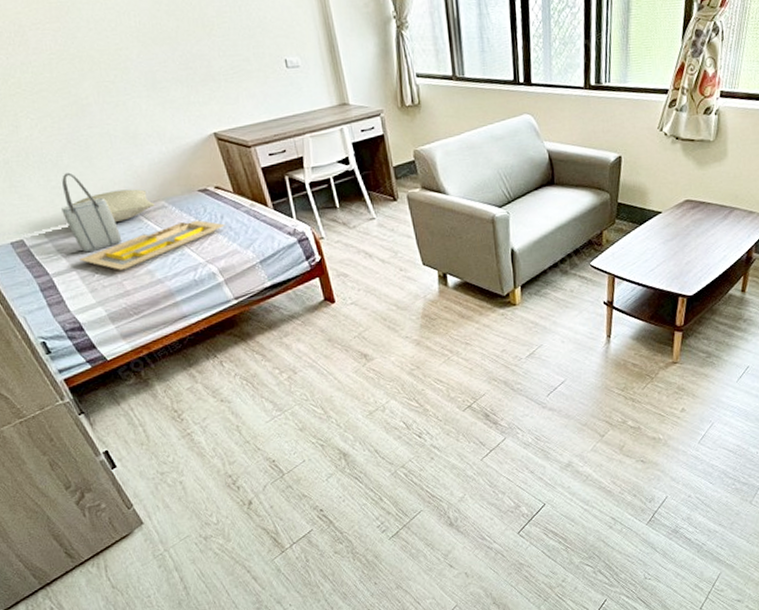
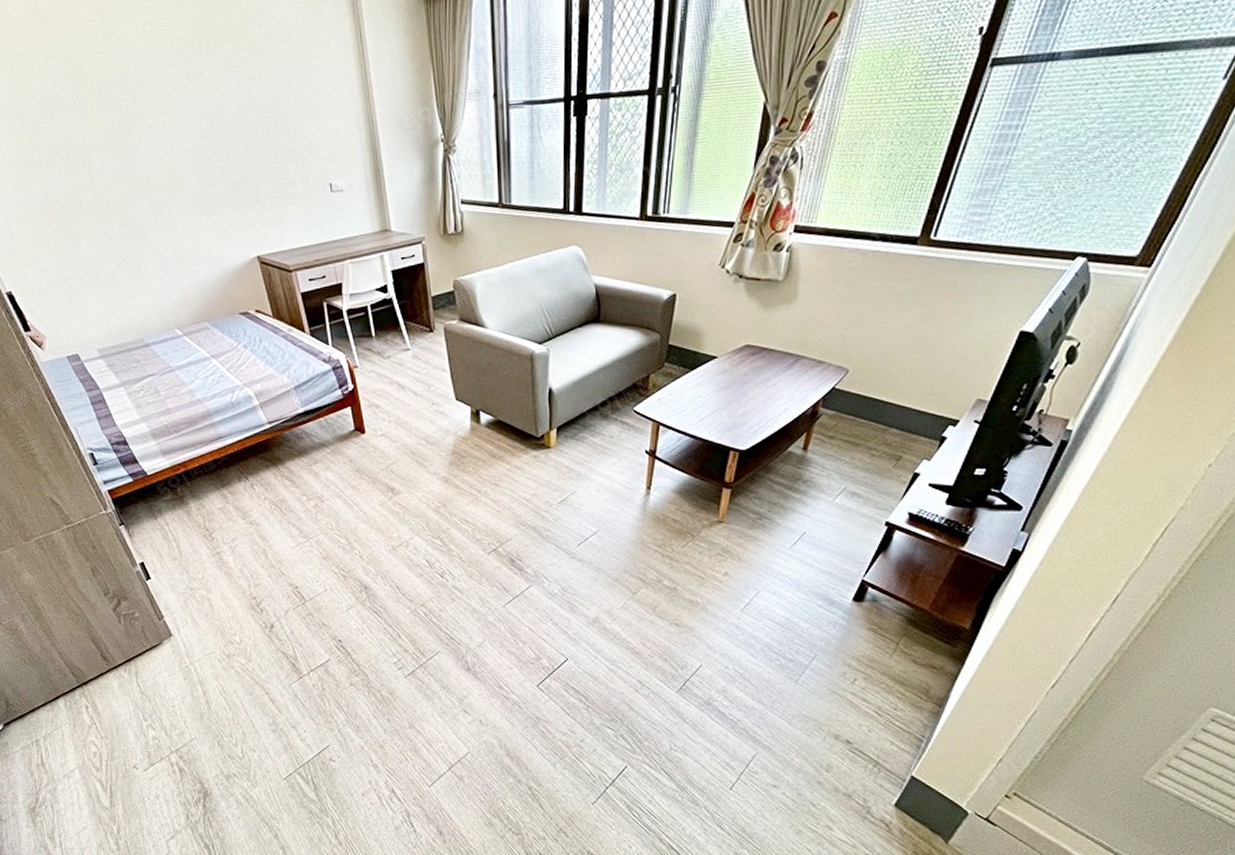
tote bag: present [61,172,121,253] -> none [114,291,166,370]
pillow: present [72,189,155,223] -> none [123,309,199,342]
serving tray: present [79,220,226,270] -> none [127,343,264,388]

